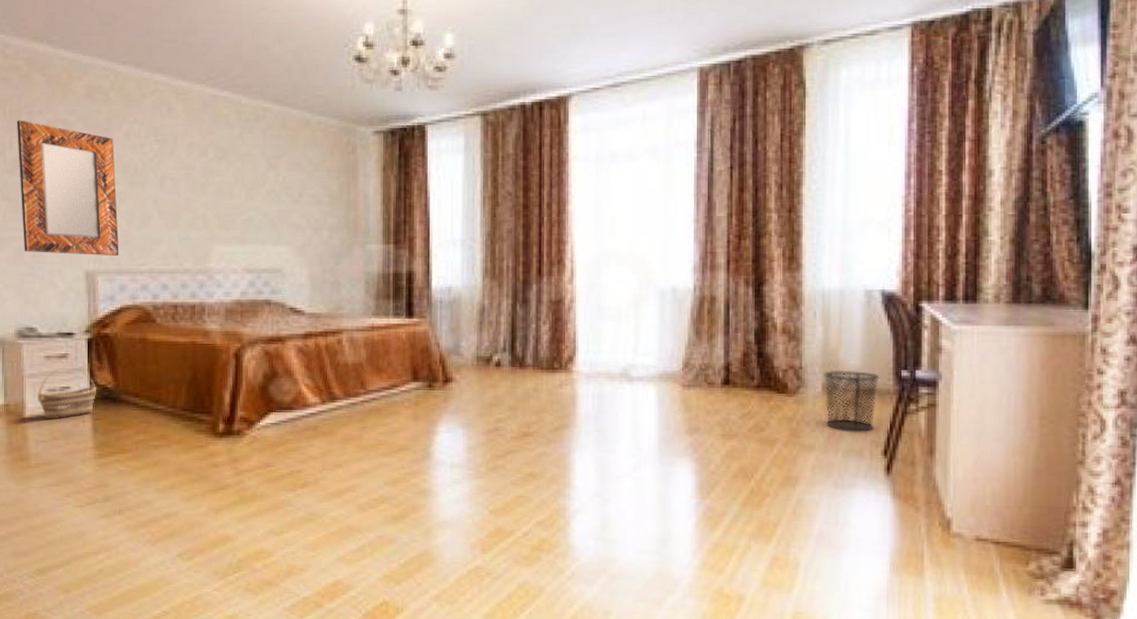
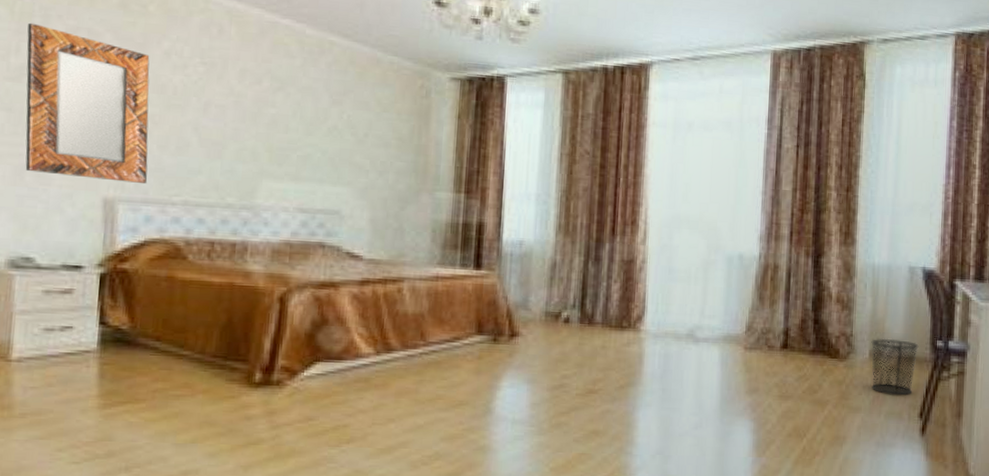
basket: present [38,367,96,420] -> none [29,304,107,364]

